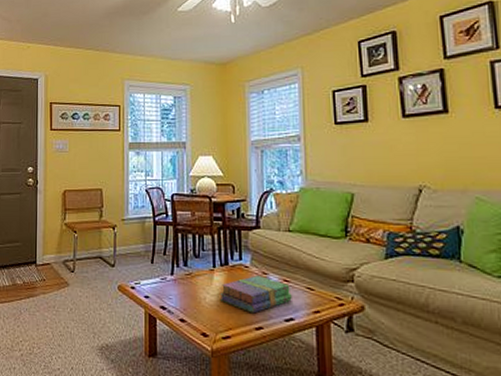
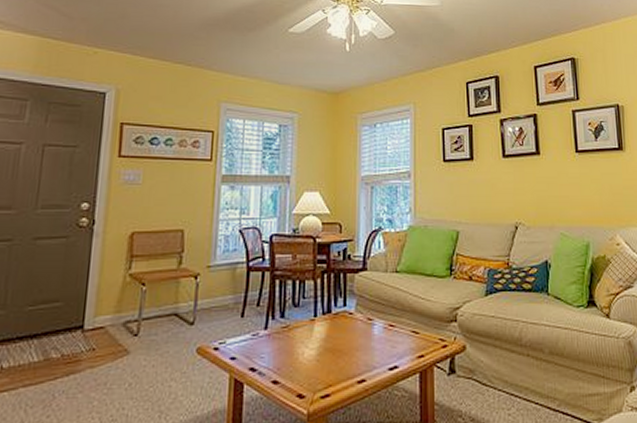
books: present [219,276,292,313] -> none [319,322,397,365]

